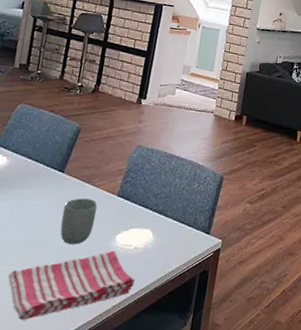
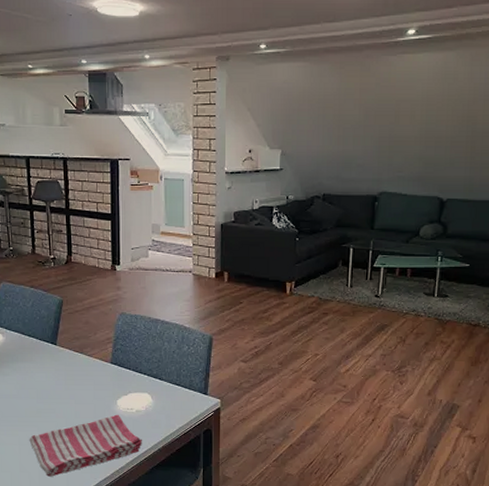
cup: present [60,198,98,245] -> none [63,368,95,410]

